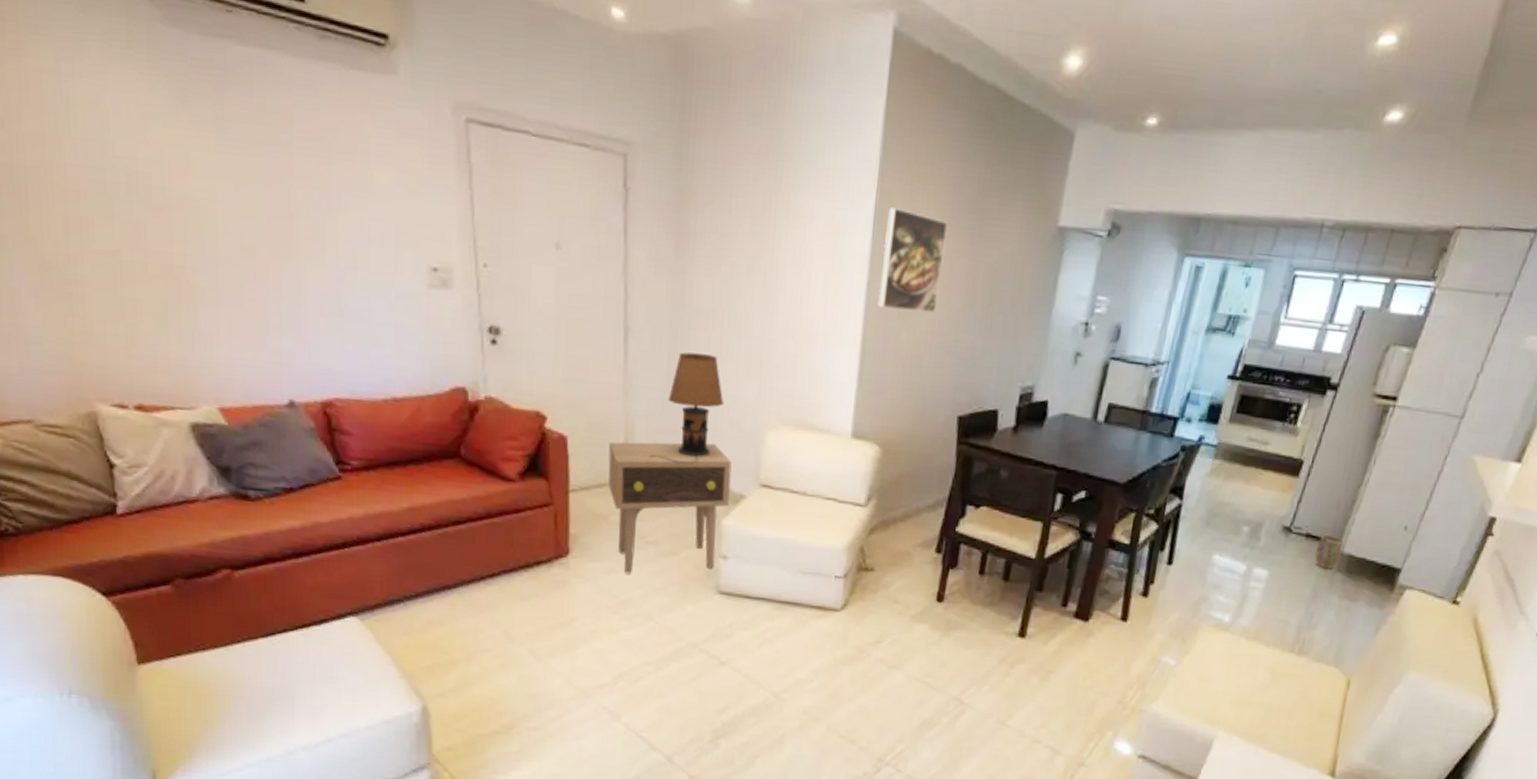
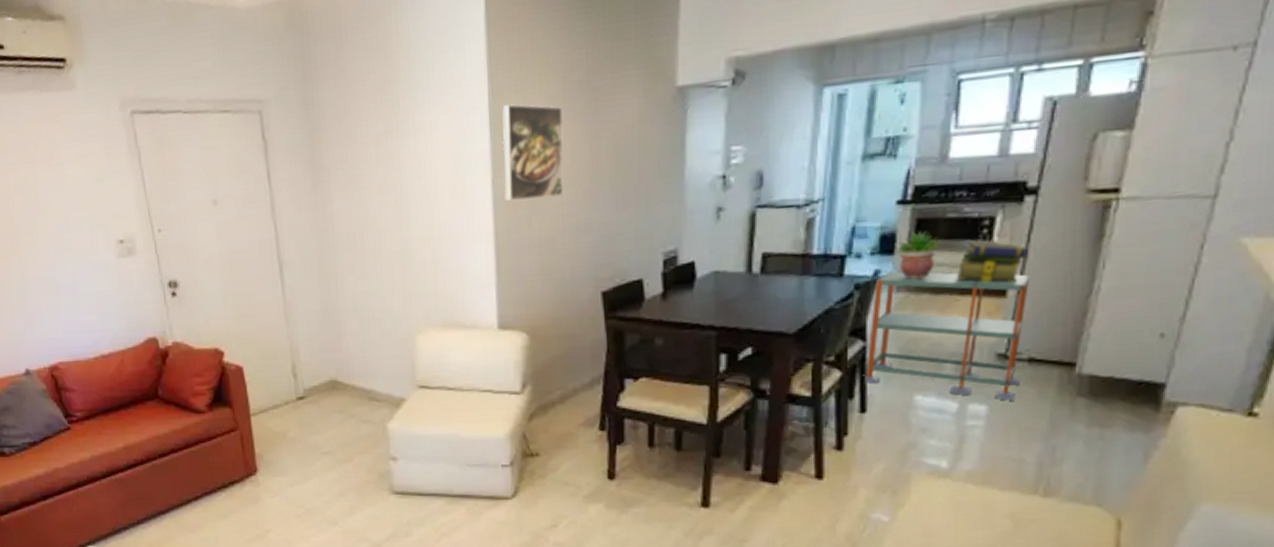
side table: present [608,442,732,574] -> none [279,354,391,485]
table lamp: present [650,352,724,464] -> none [315,273,375,376]
shelving unit: none [1174,439,1319,569] -> present [862,271,1029,401]
potted plant: none [1218,405,1258,451] -> present [894,231,943,281]
stack of books: none [1263,424,1322,465] -> present [956,242,1028,283]
plant pot: present [1315,534,1345,570] -> none [1045,355,1082,396]

